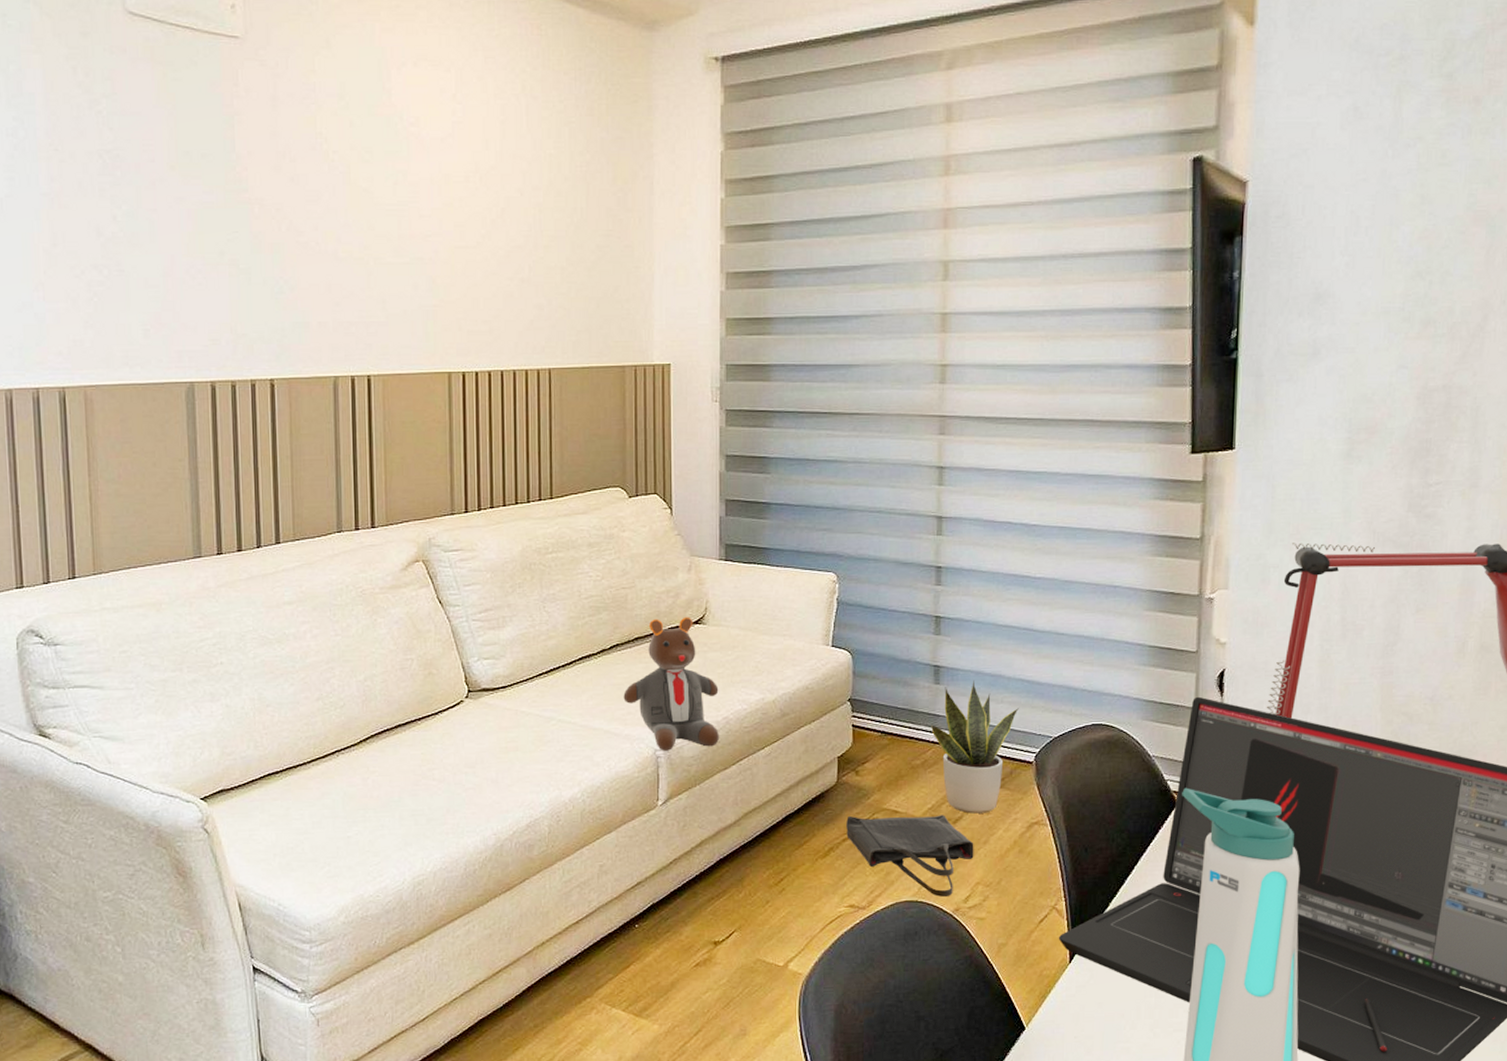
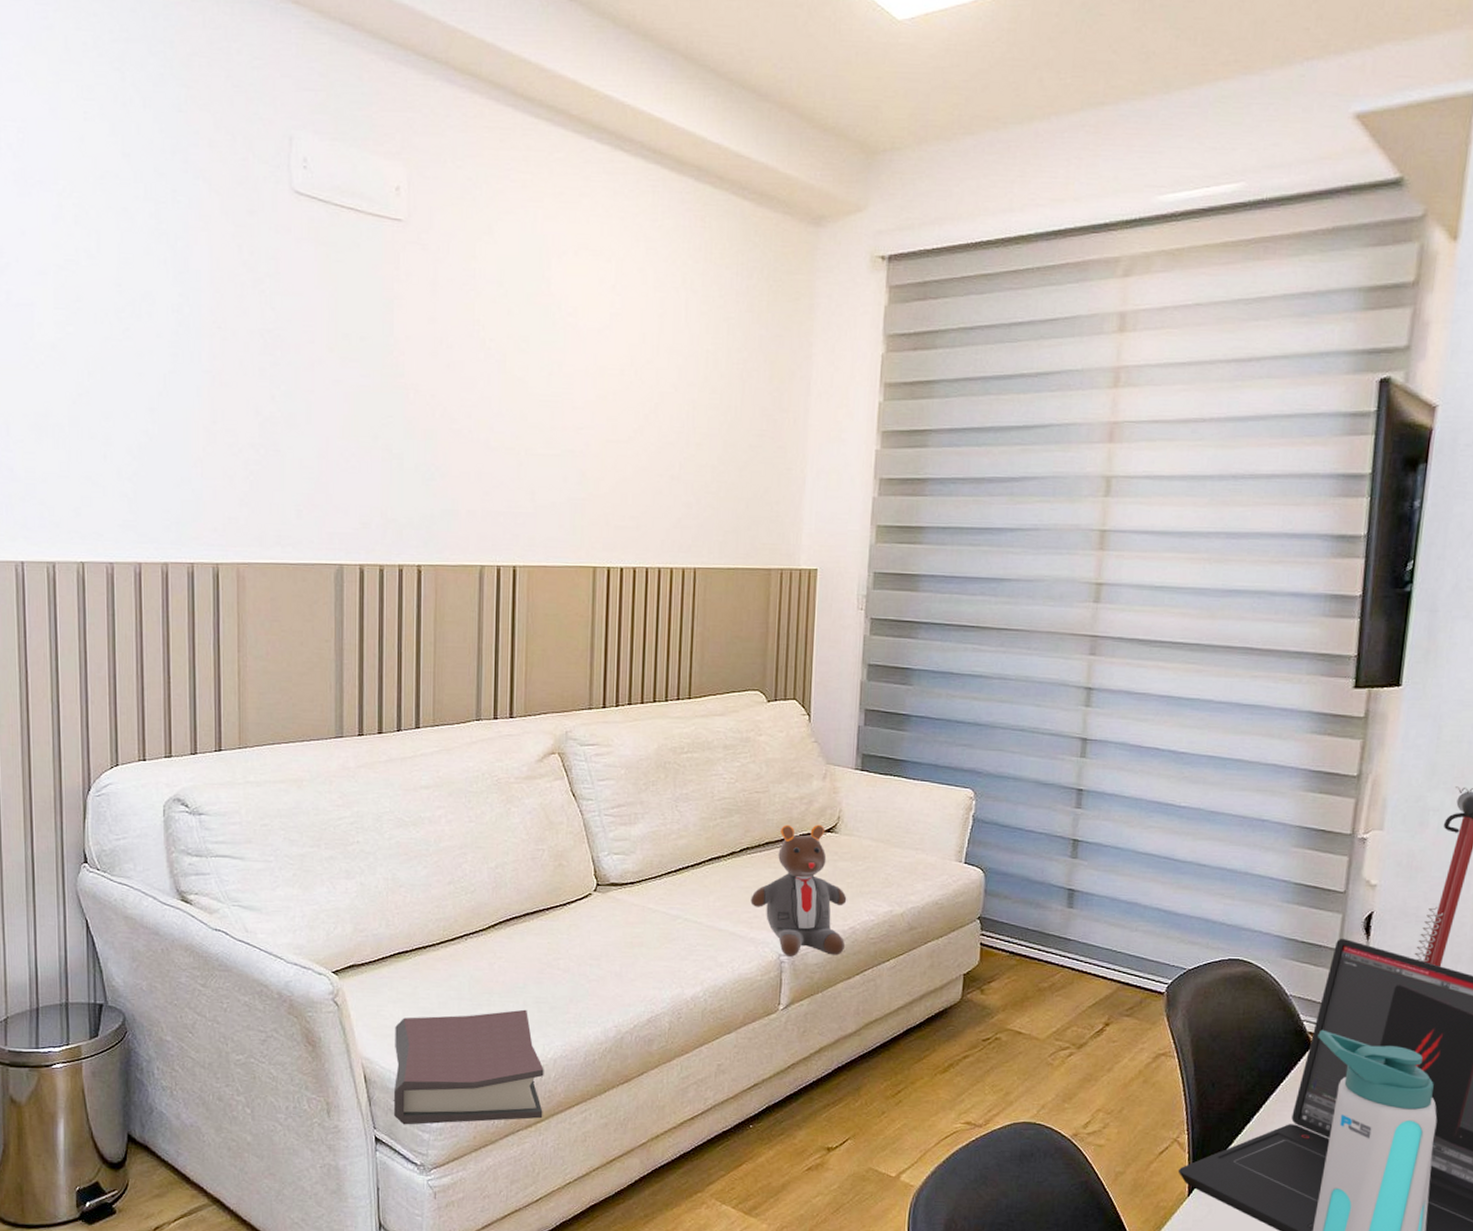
hardback book: none [269,823,425,952] -> present [394,1009,544,1125]
tote bag: present [846,815,974,897] -> none [967,1033,1098,1121]
potted plant: present [931,680,1020,814] -> none [1061,906,1155,1041]

